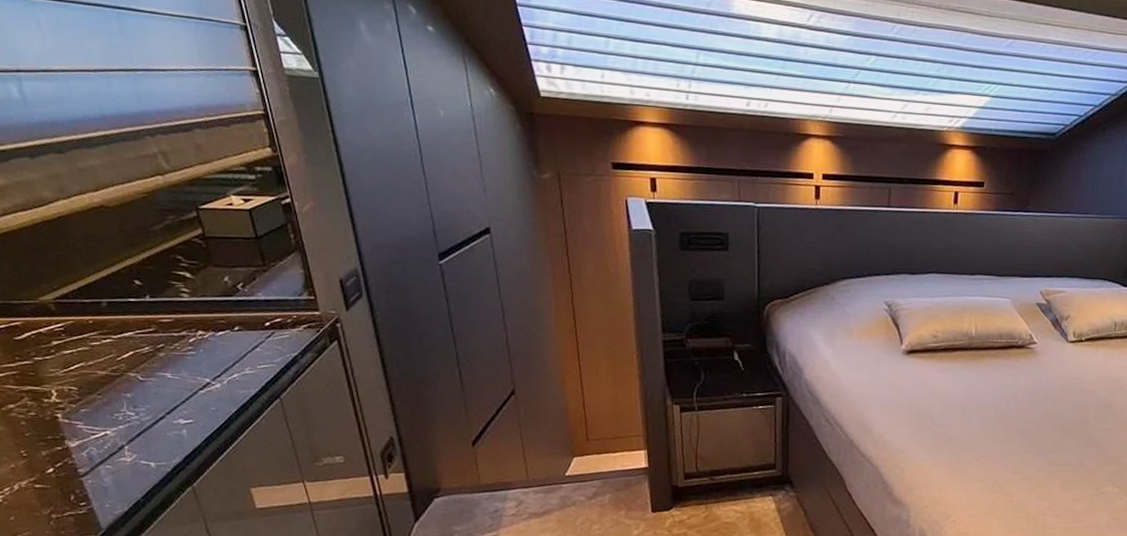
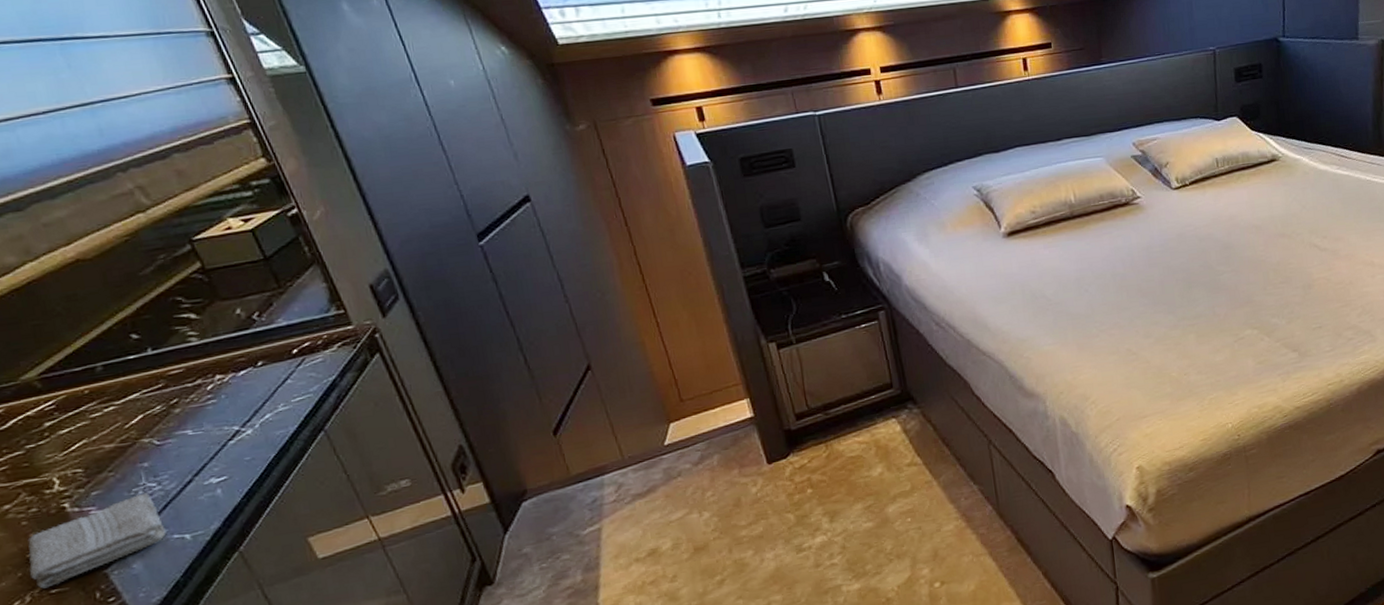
washcloth: none [20,419,136,482] -> present [27,492,166,589]

